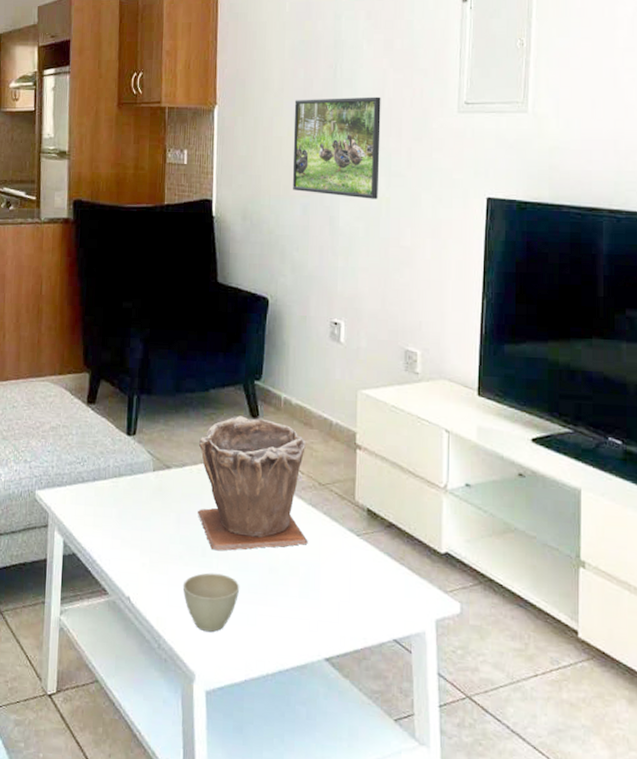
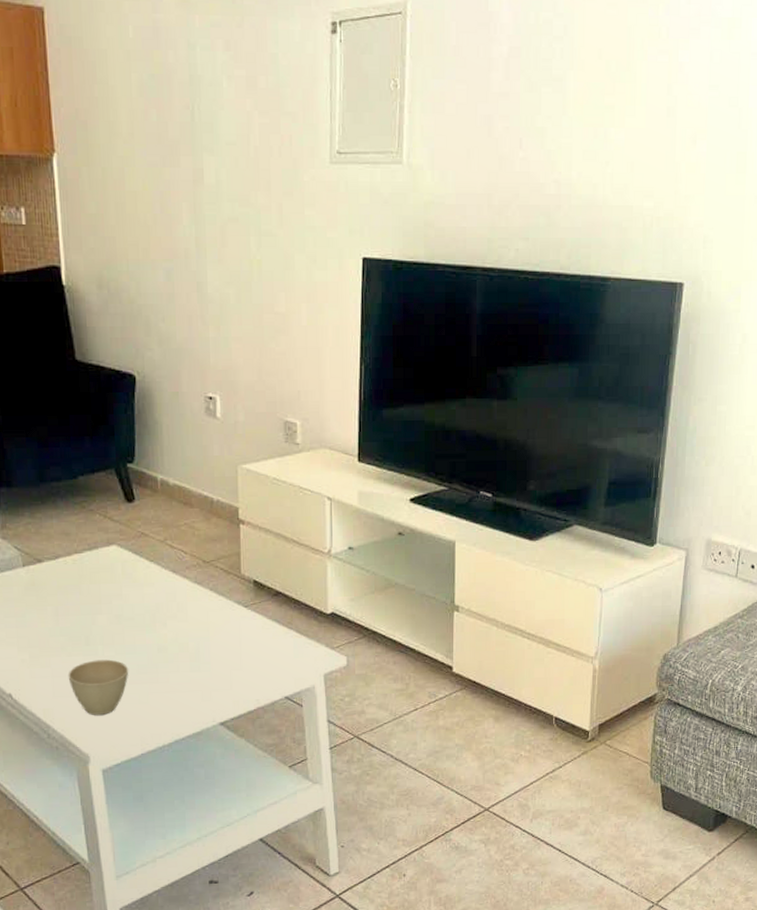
plant pot: present [198,416,308,551] -> none [70,501,196,638]
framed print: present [293,96,381,199] -> none [148,144,249,262]

